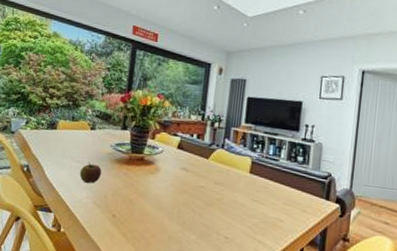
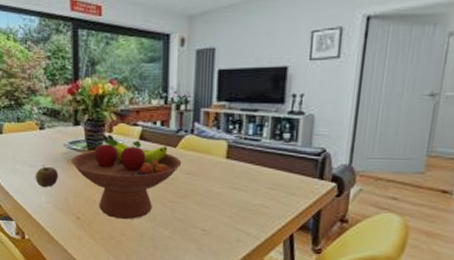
fruit bowl: none [115,140,212,222] -> present [72,134,182,220]

